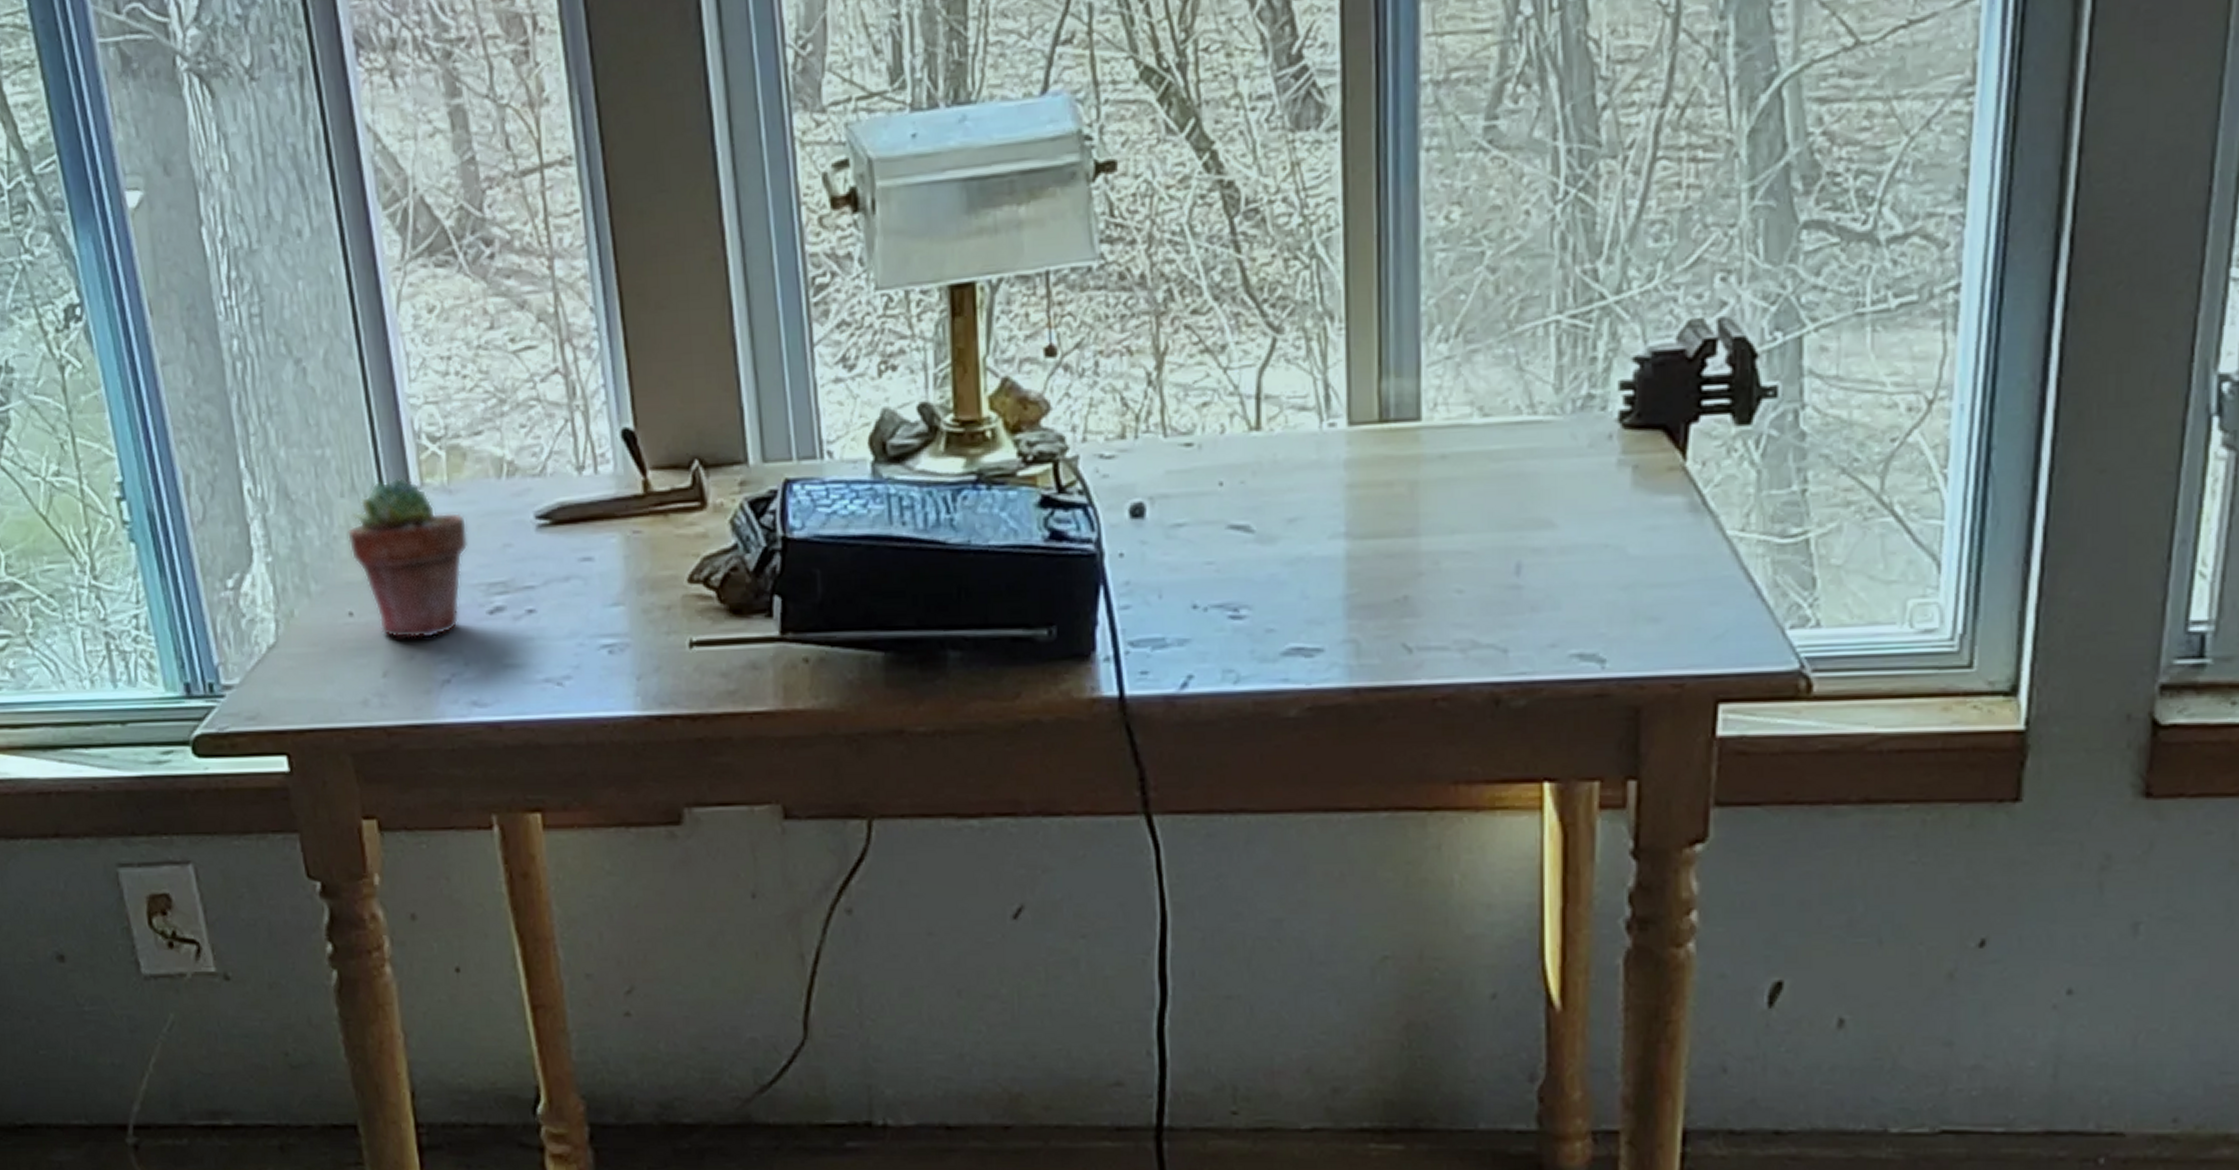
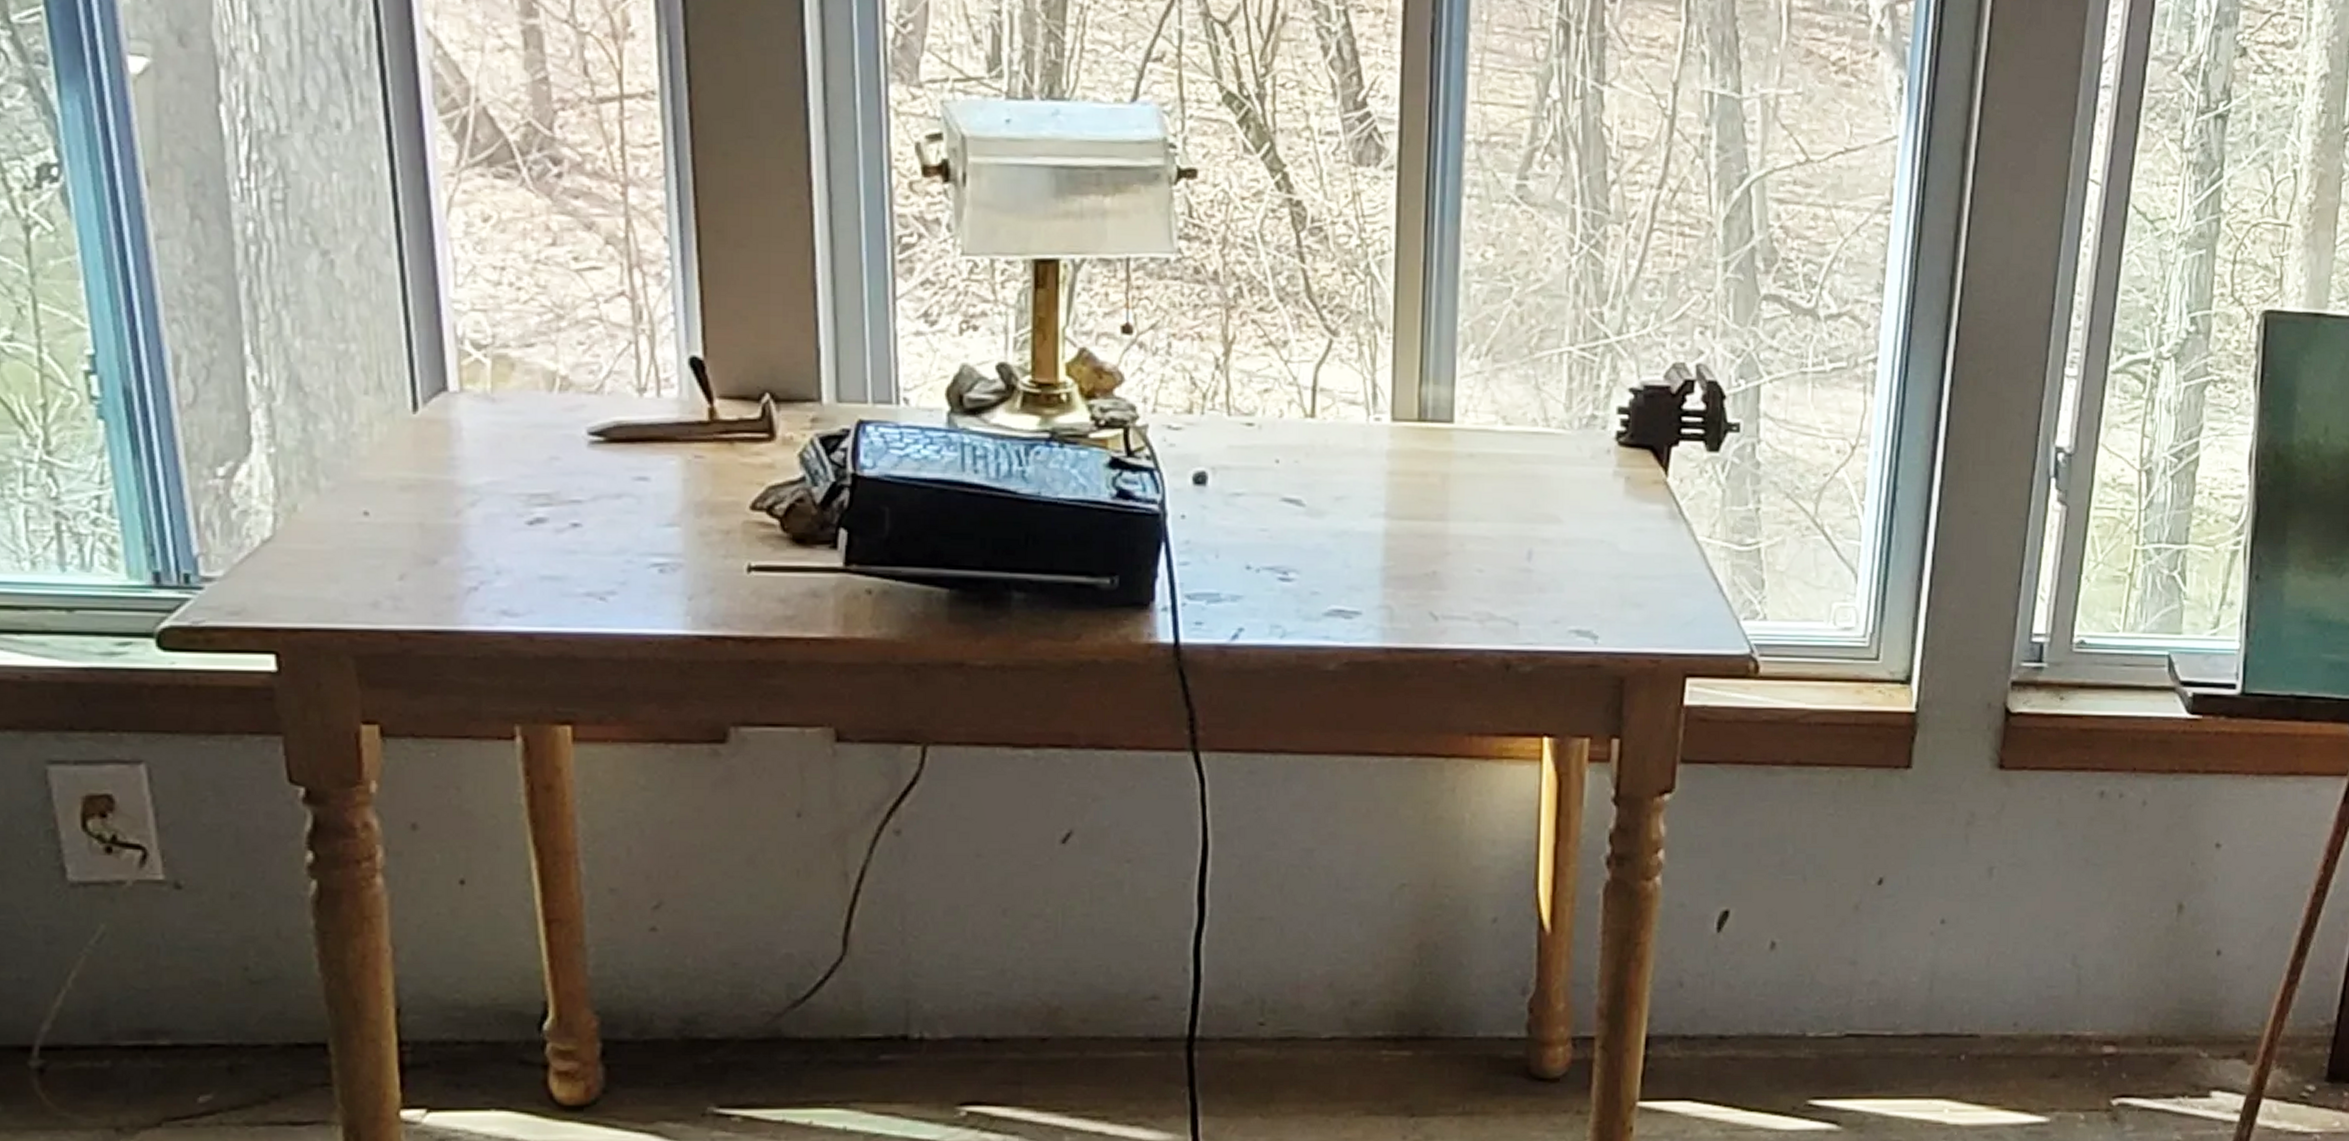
potted succulent: present [347,478,468,639] -> none [368,381,510,543]

